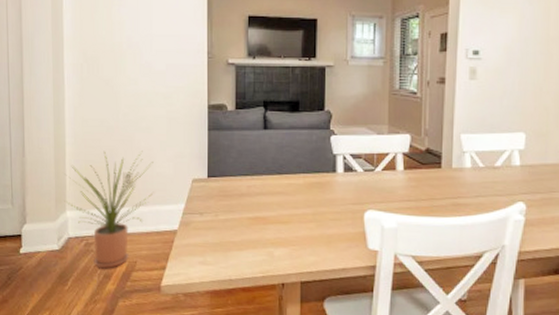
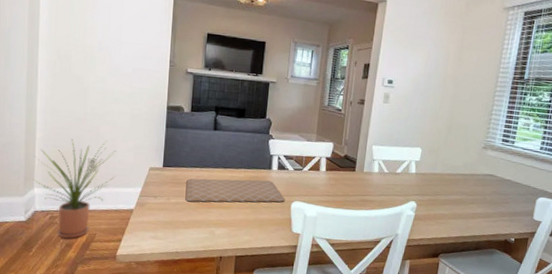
placemat: none [236,186,356,218] -> present [185,178,285,203]

